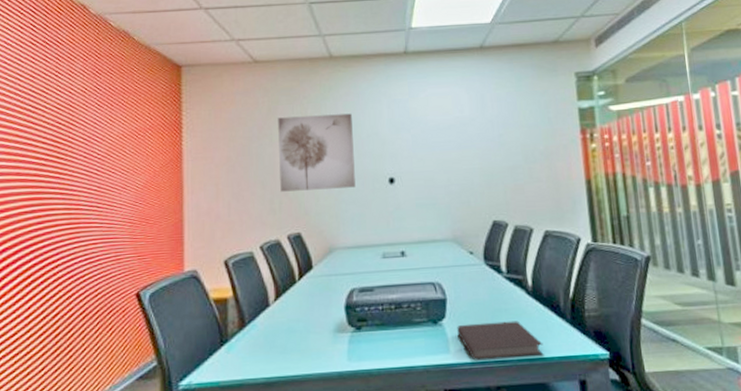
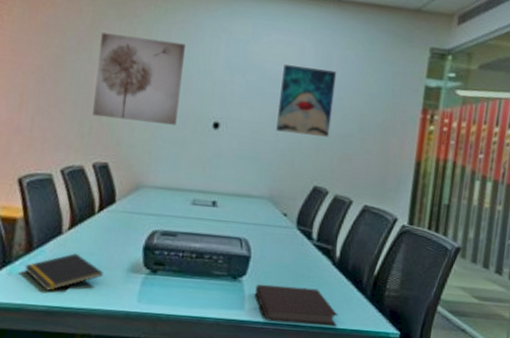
notepad: none [241,322,312,363] -> present [25,253,103,291]
wall art: none [443,111,498,175] -> present [276,64,337,137]

